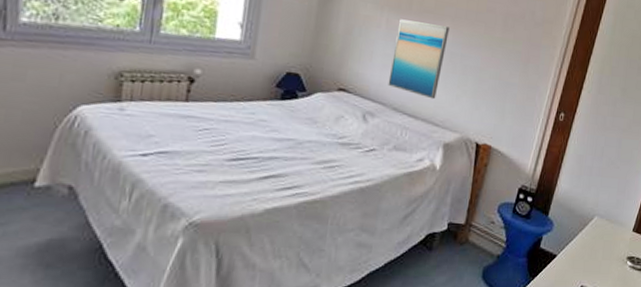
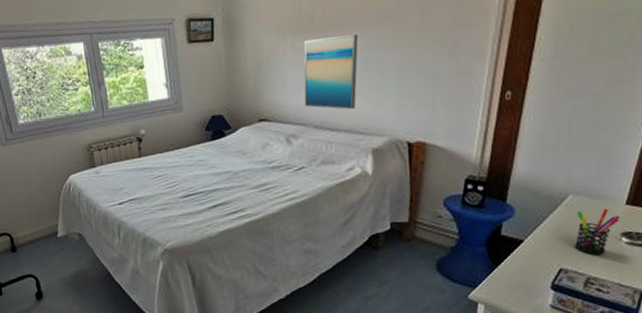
pen holder: none [593,233,628,276] -> present [574,208,621,256]

